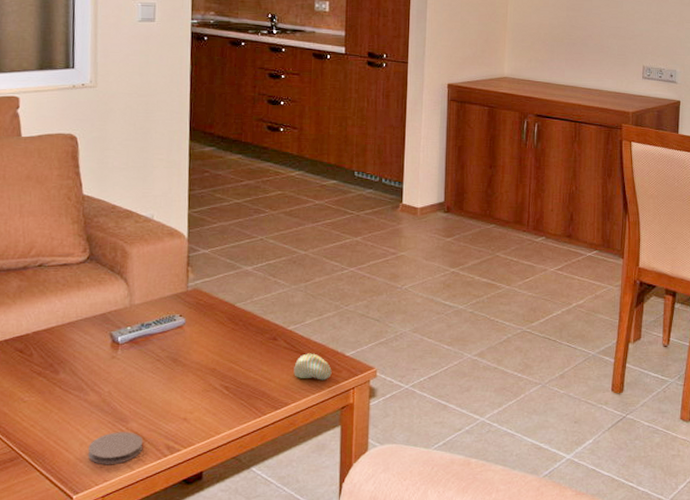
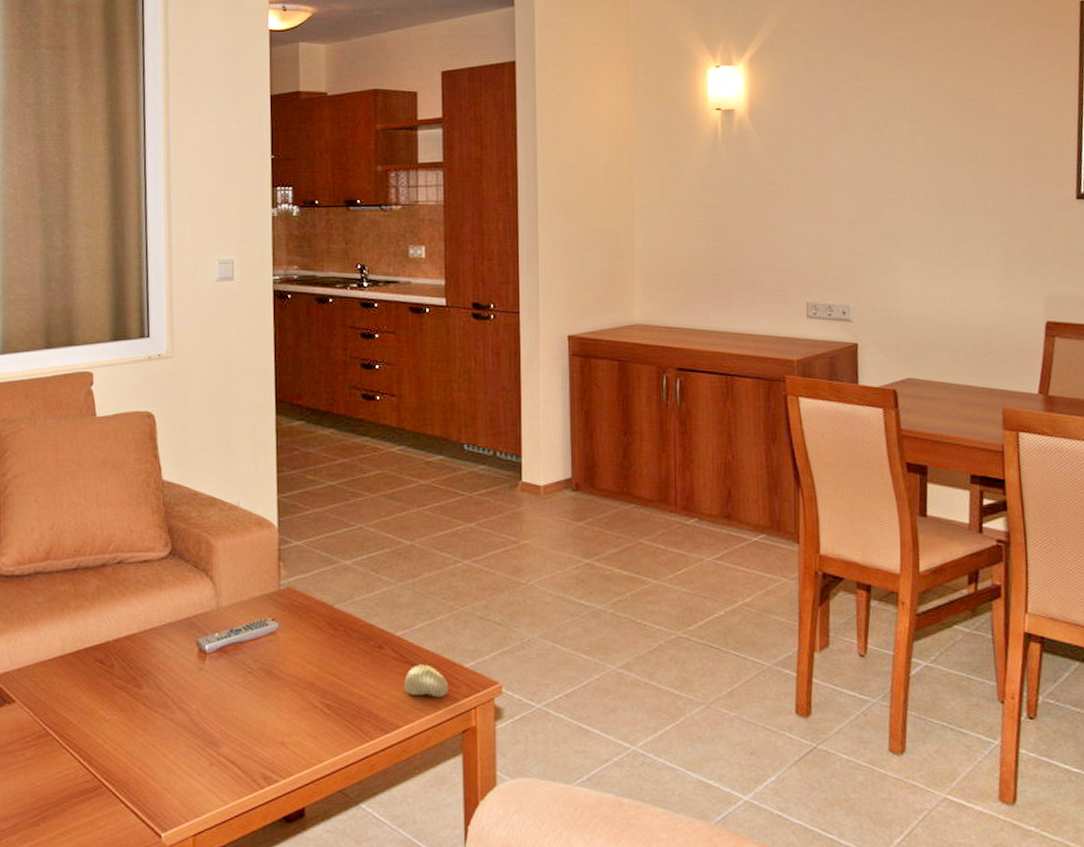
coaster: present [88,432,143,465] -> none [177,758,237,798]

